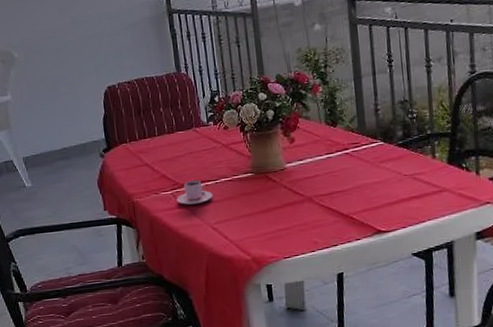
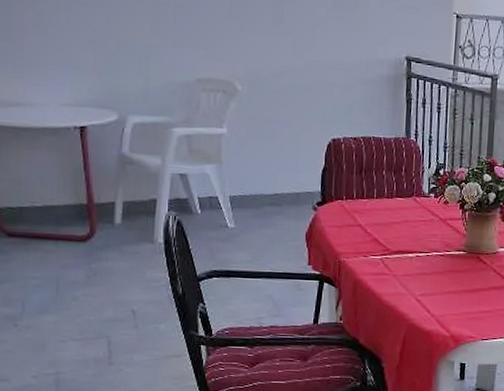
teacup: present [176,179,213,205] -> none [385,248,422,273]

